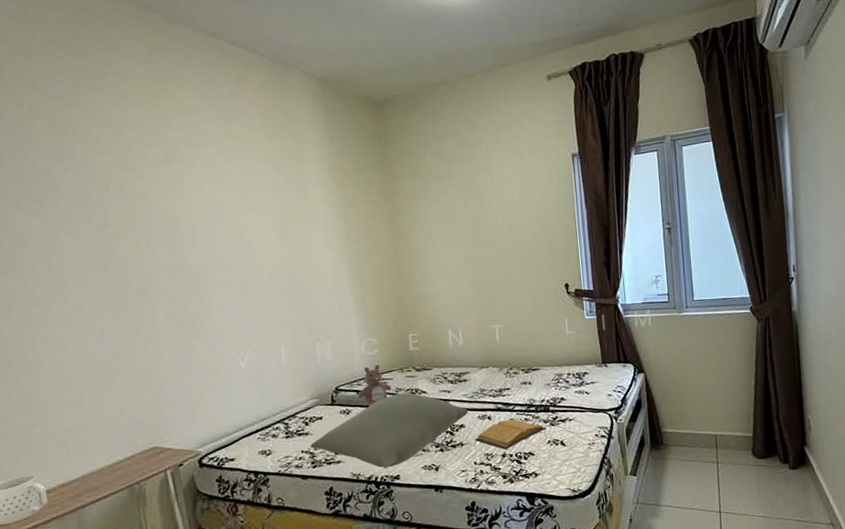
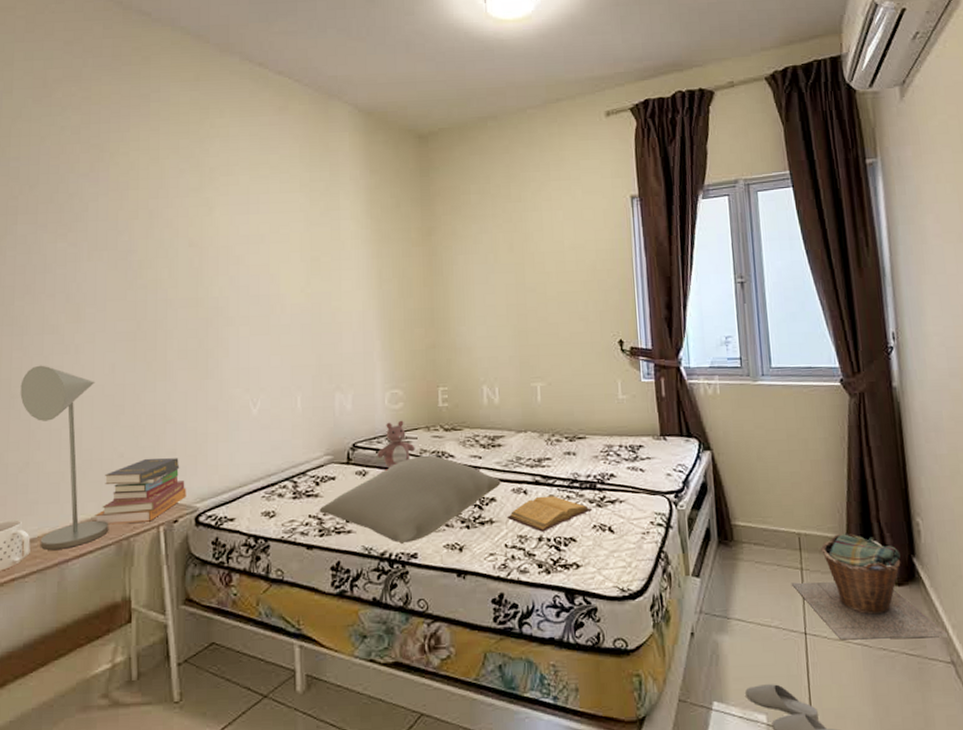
desk lamp: none [15,335,120,499] -> present [20,365,109,550]
books: none [105,410,188,473] -> present [95,458,187,525]
laundry basket: none [710,431,831,514] -> present [792,532,950,640]

